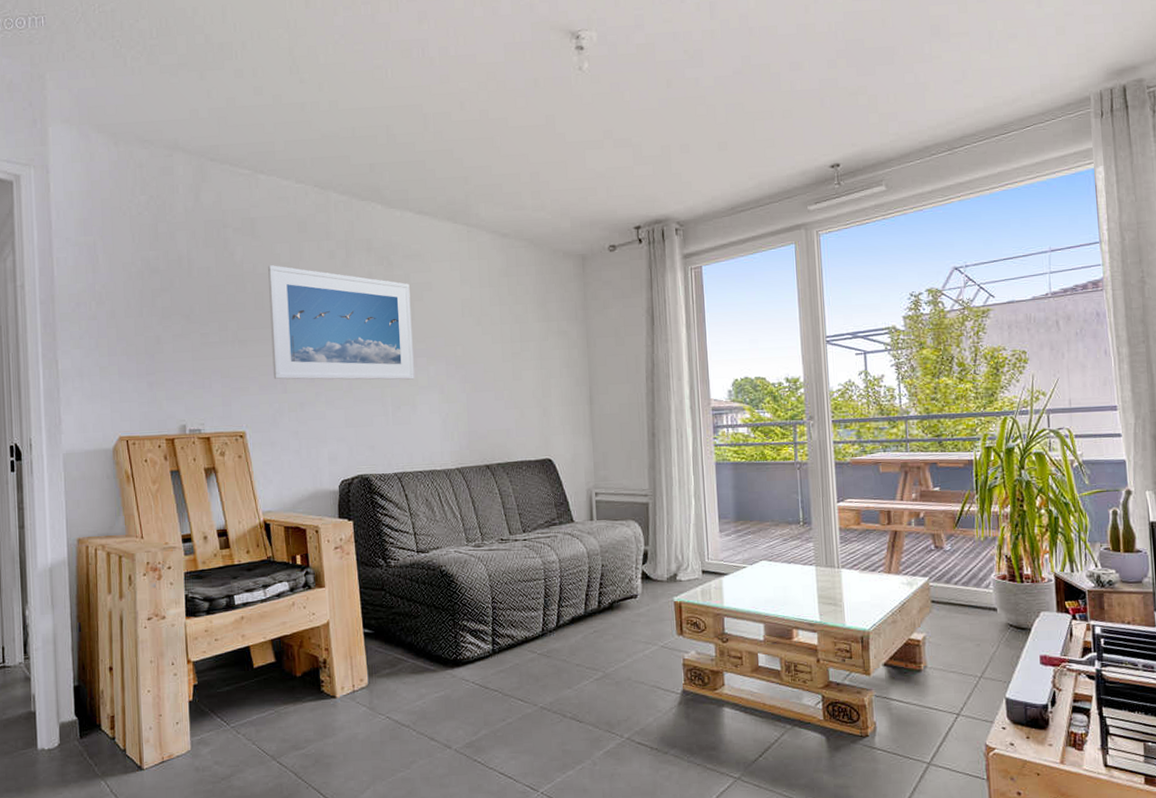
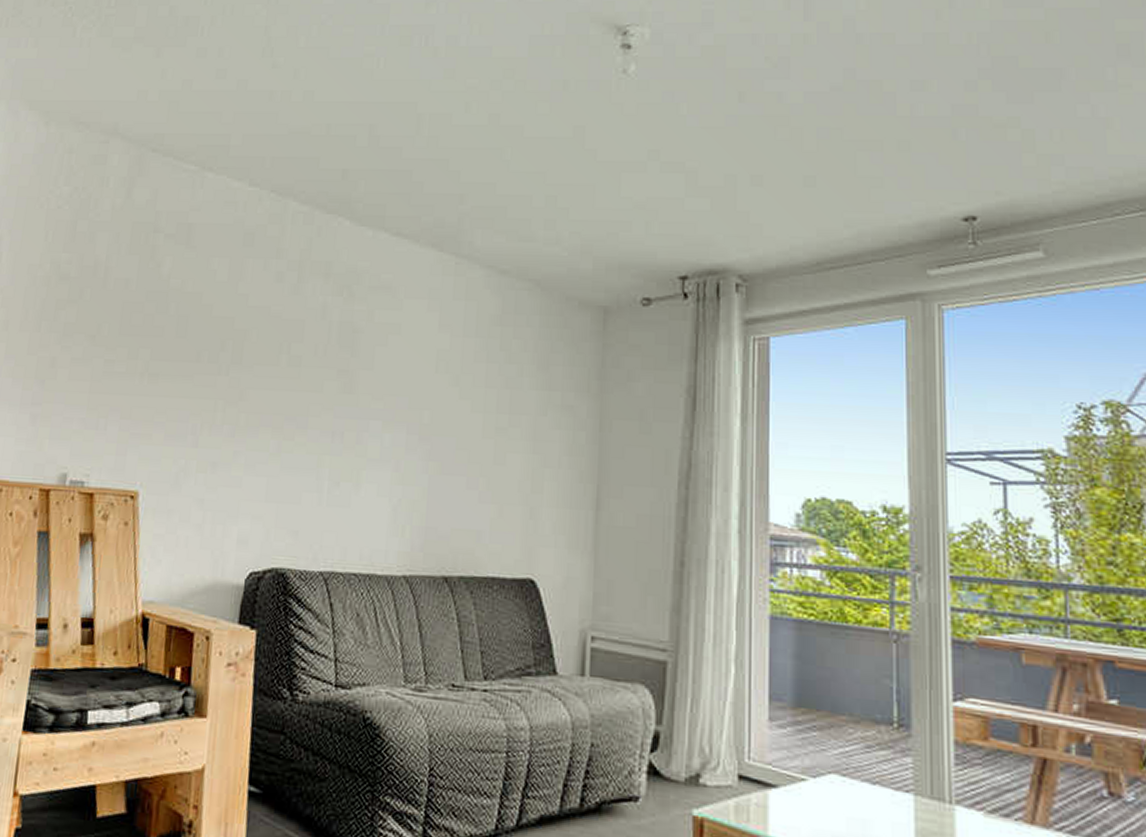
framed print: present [268,265,415,380] -> none [184,283,373,448]

